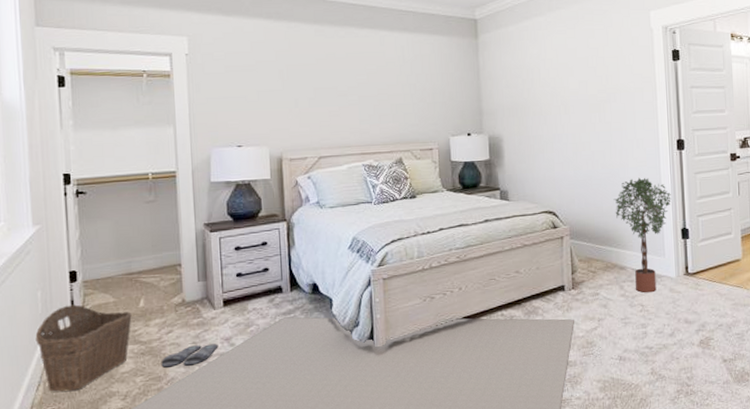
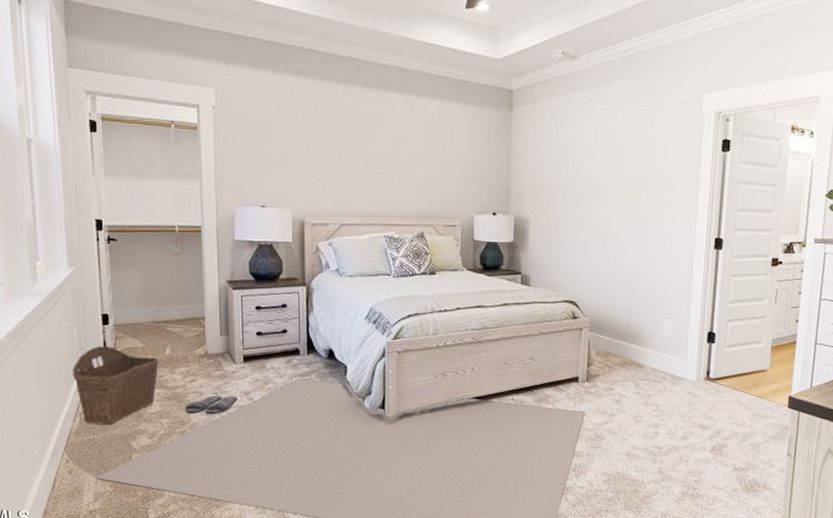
potted tree: present [613,177,671,293] -> none [639,274,701,394]

